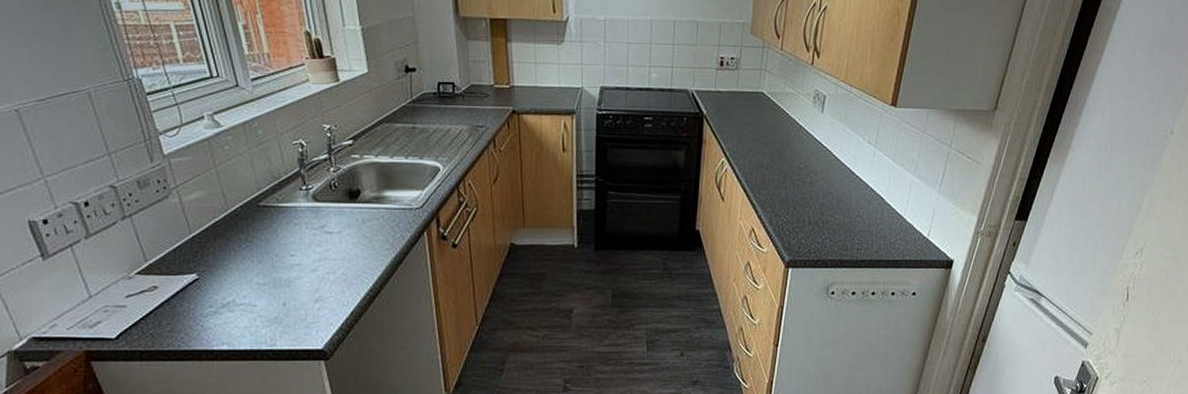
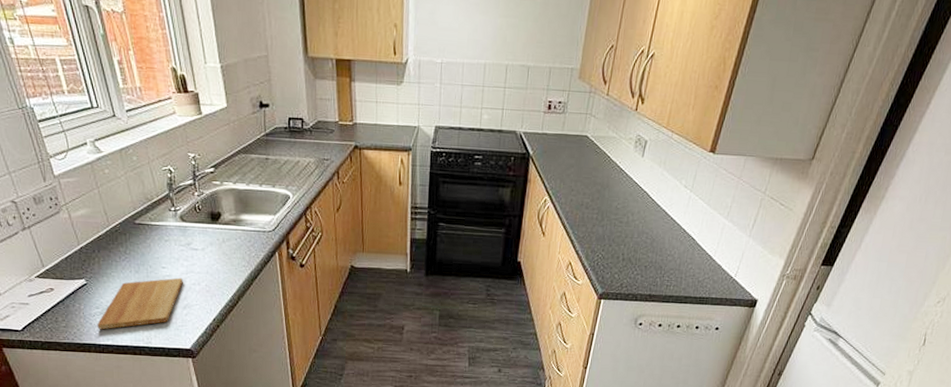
cutting board: none [210,266,315,333] -> present [97,277,183,330]

